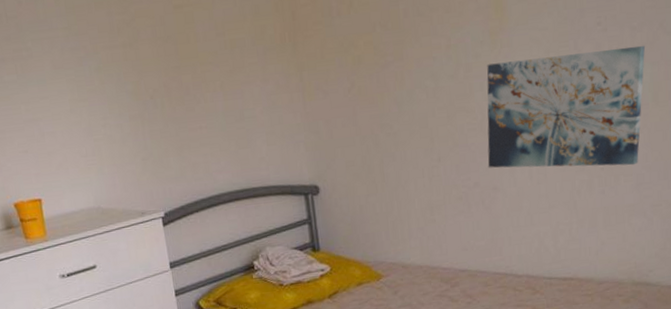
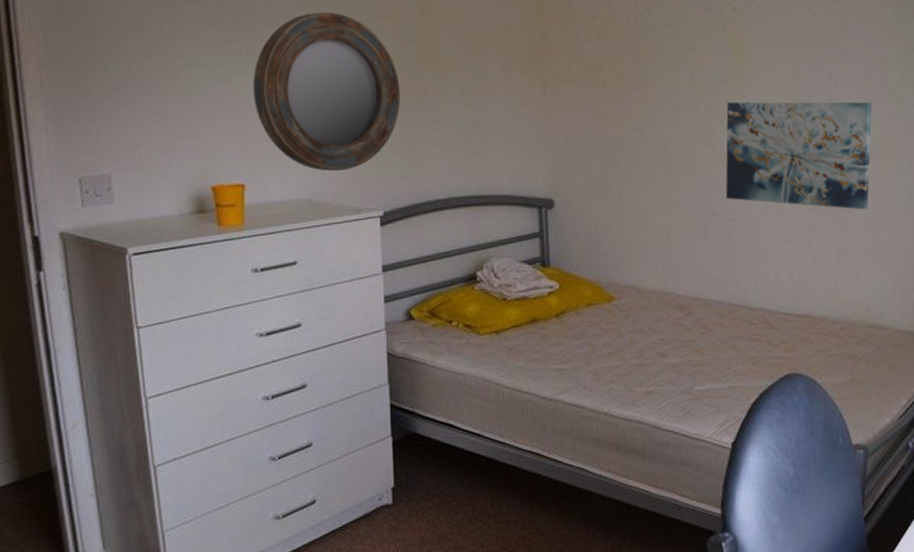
home mirror: none [31,18,167,179] -> present [253,12,400,172]

